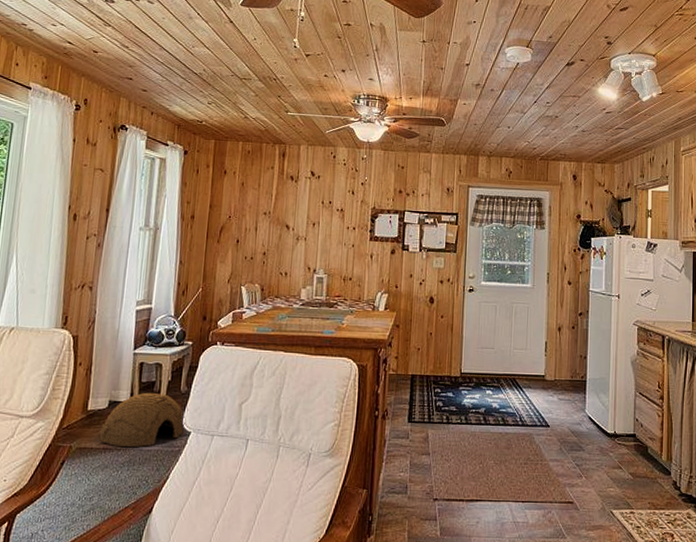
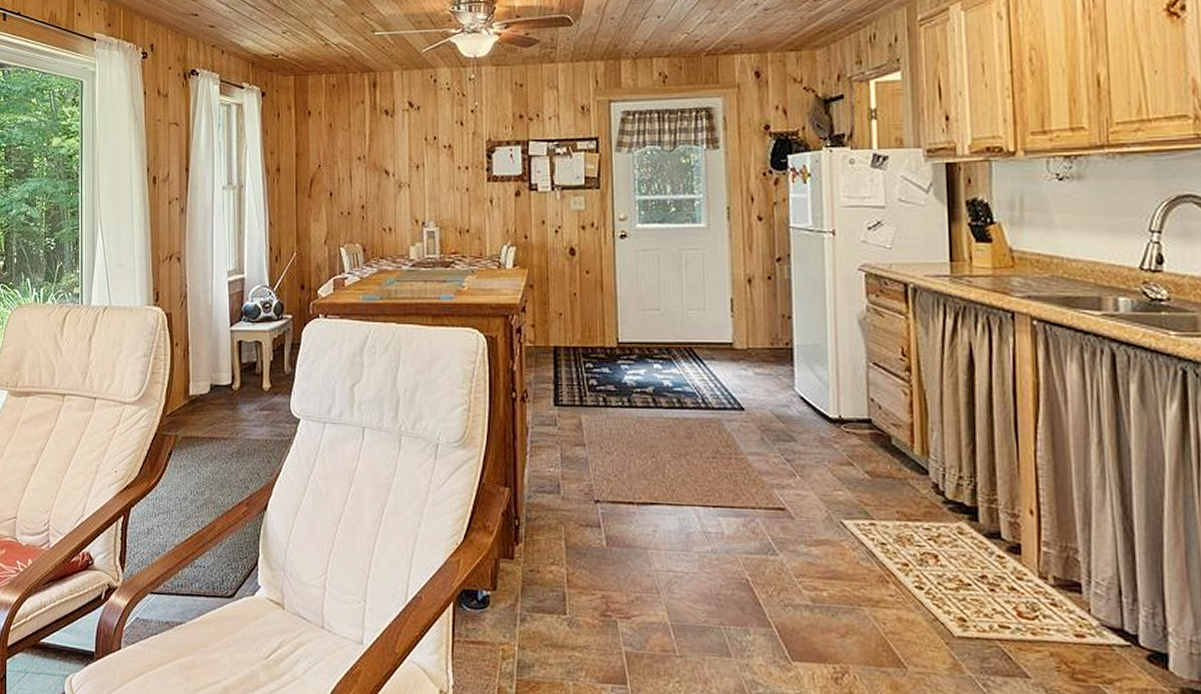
woven basket: present [99,392,186,447] -> none [204,374,293,436]

